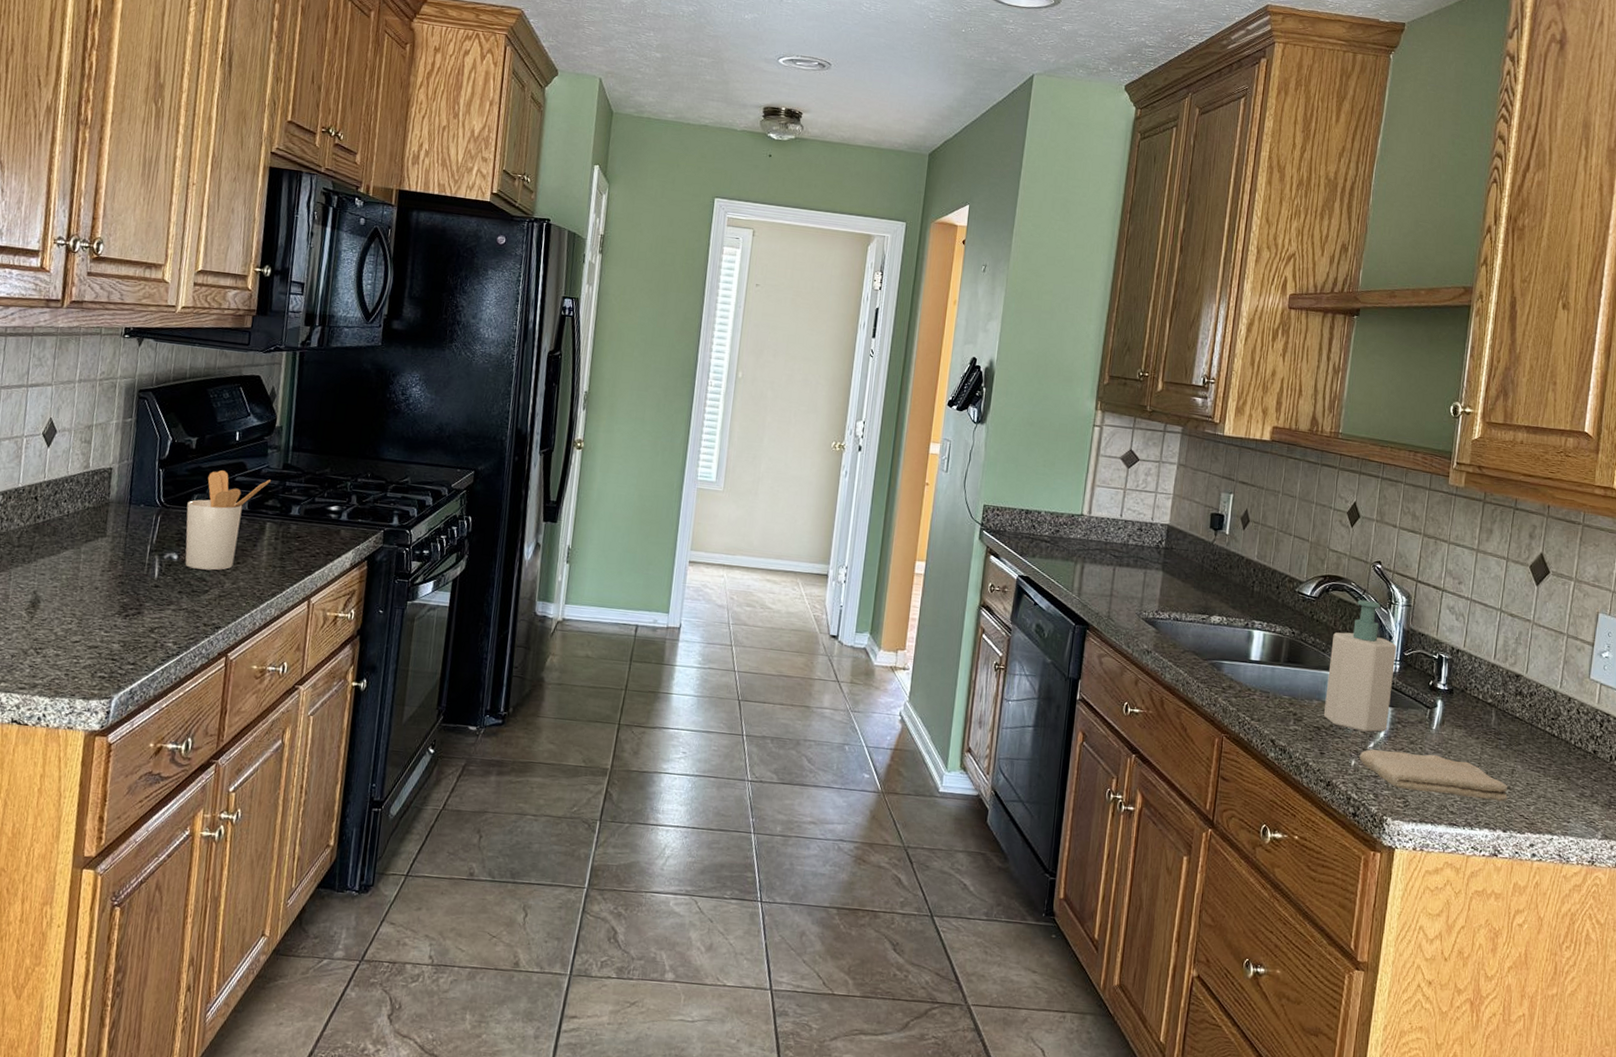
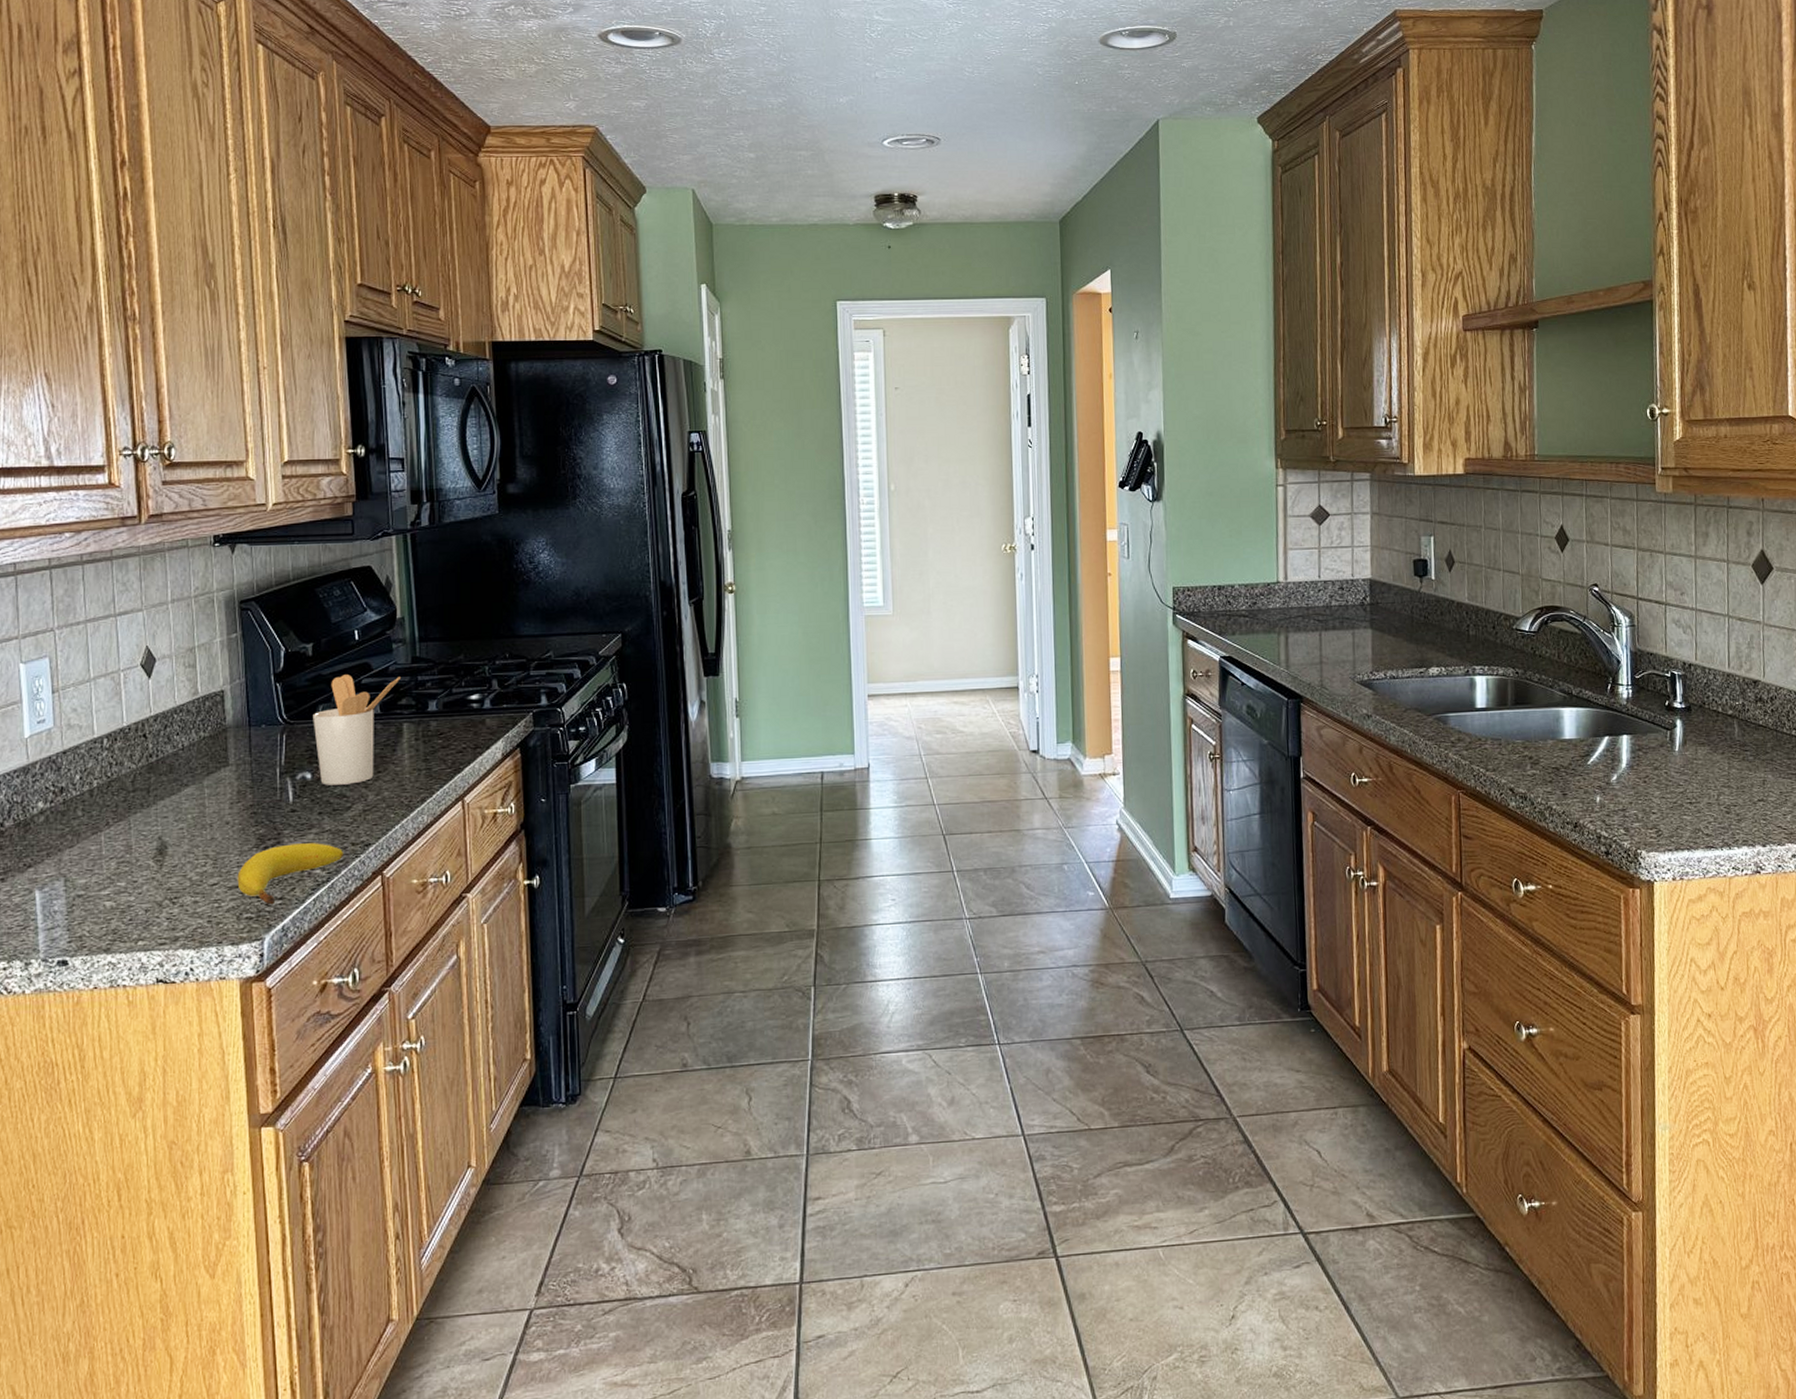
fruit: none [96,615,196,669] -> present [237,843,344,905]
soap bottle: present [1323,600,1397,733] -> none [1558,626,1629,765]
washcloth: present [1359,749,1508,802] -> none [1603,777,1763,819]

